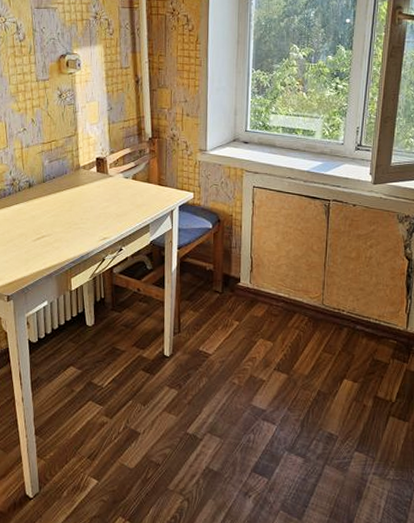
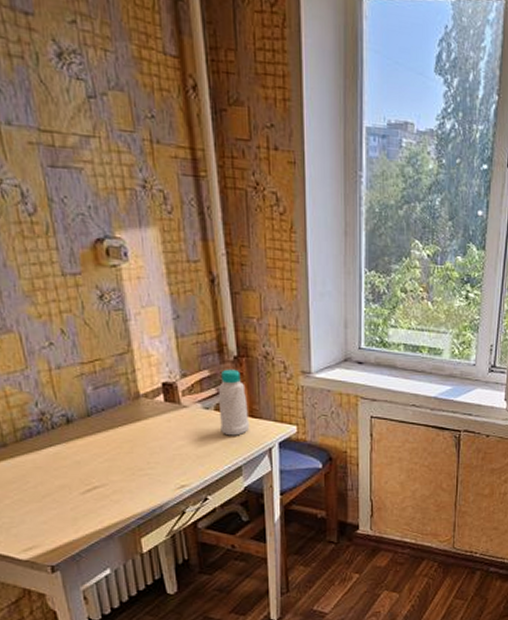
bottle: none [136,147,158,200] -> present [219,369,250,436]

